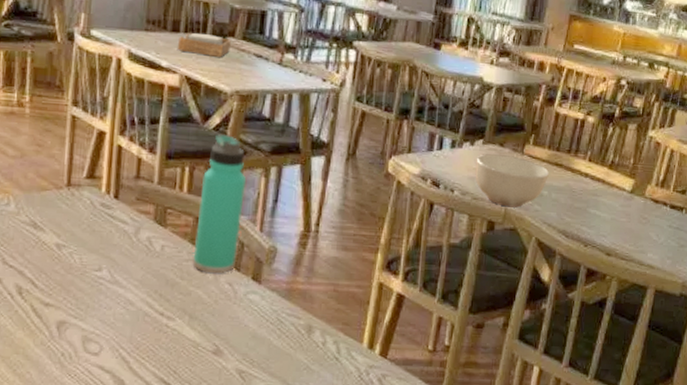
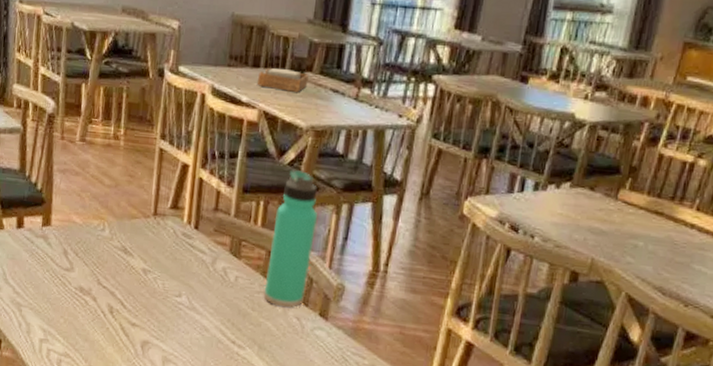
bowl: present [475,153,549,208] -> none [559,197,647,259]

